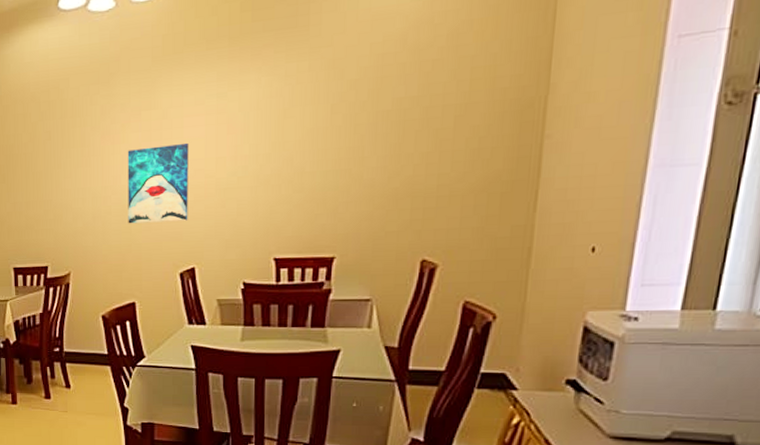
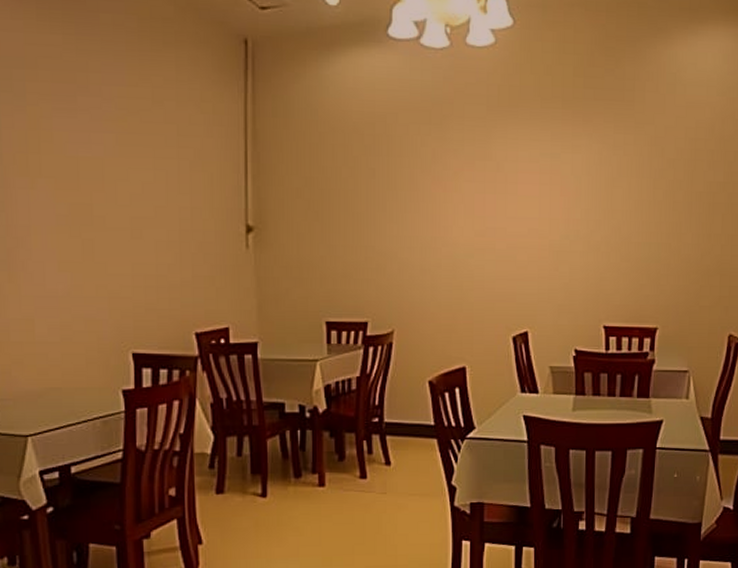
wall art: present [127,142,189,224] -> none [459,199,523,281]

